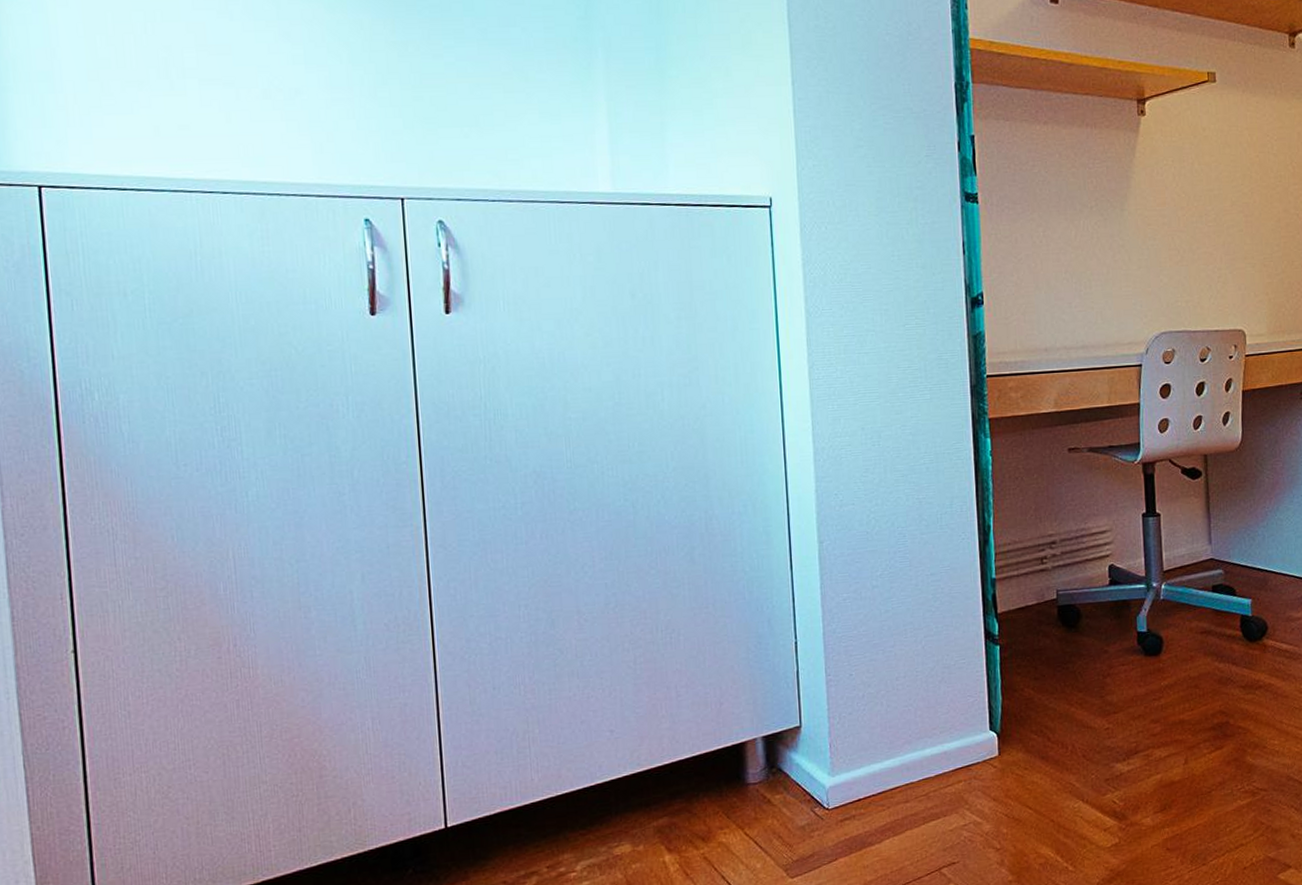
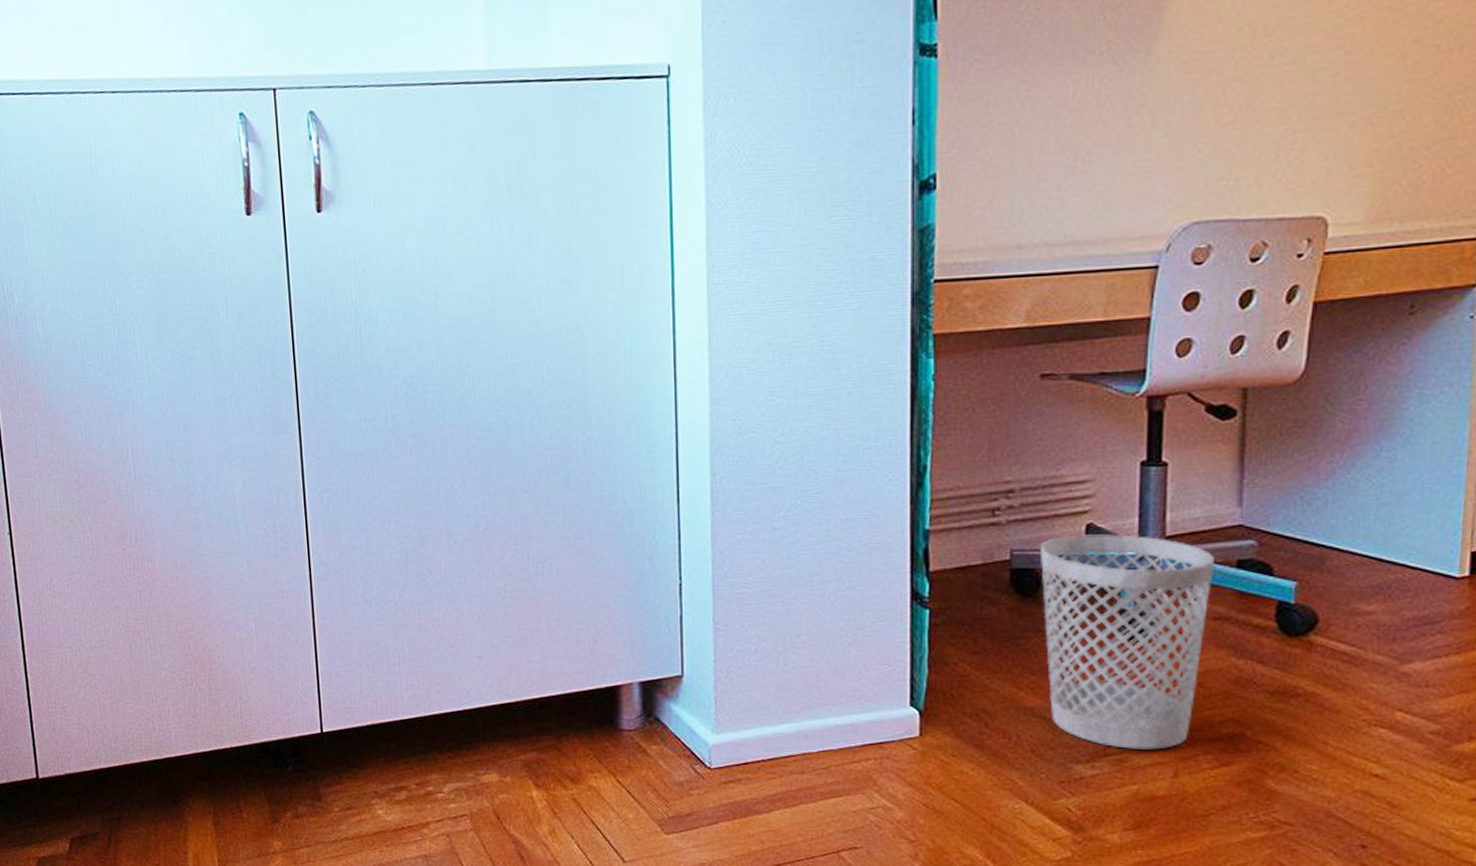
wastebasket: none [1077,572,1198,745] -> present [1039,534,1215,750]

